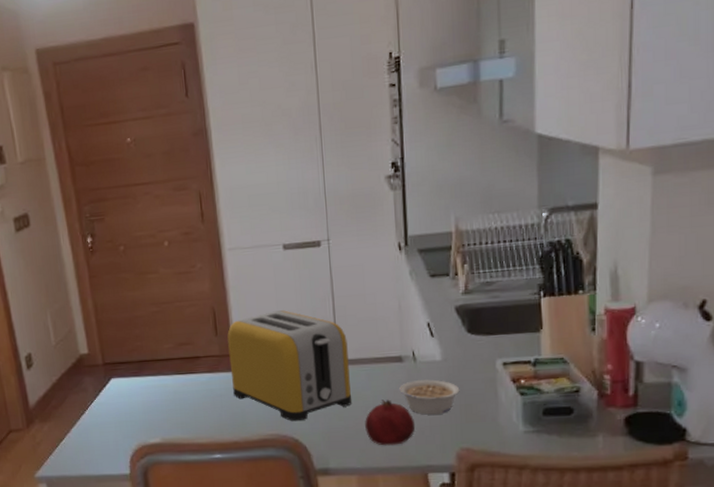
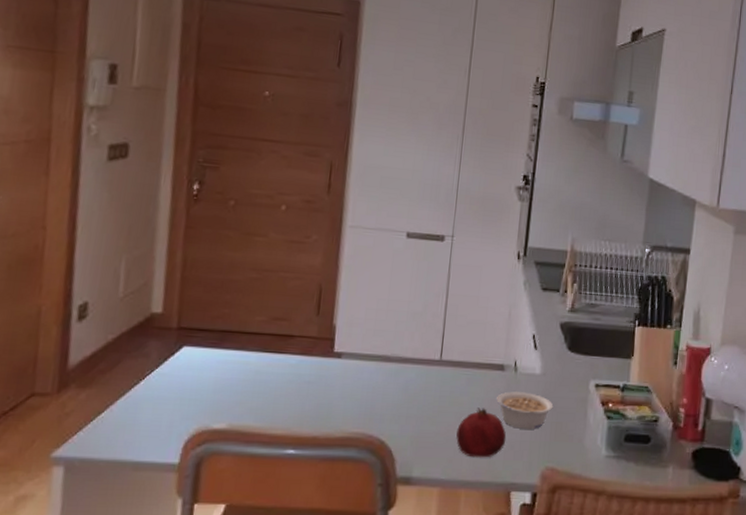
toaster: present [227,310,352,422] -> none [323,299,454,421]

